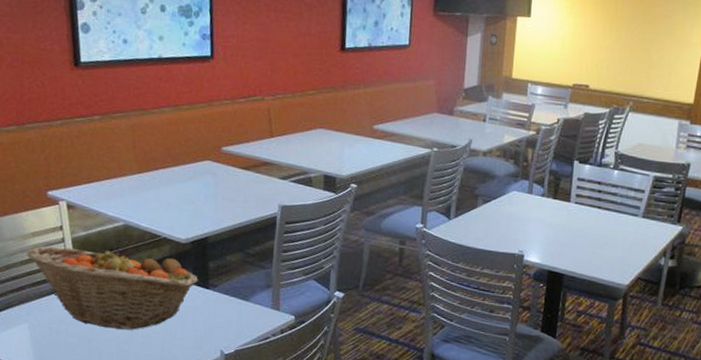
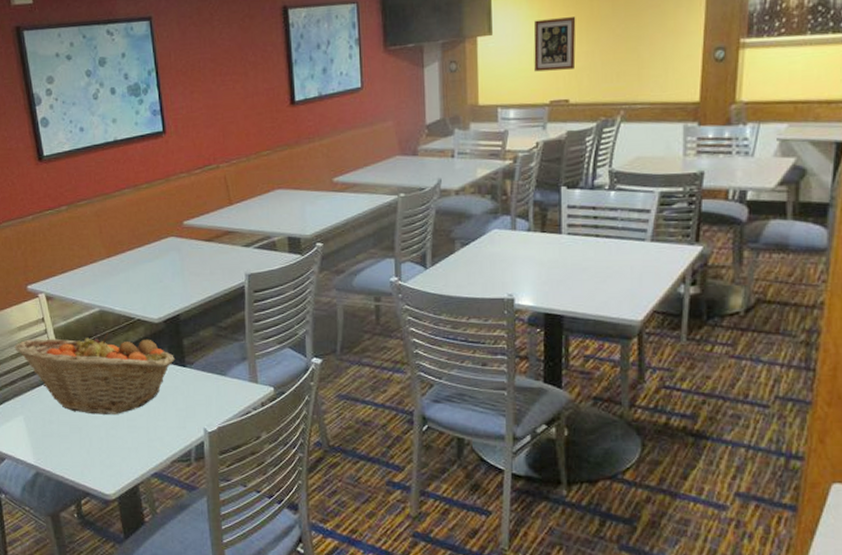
wall art: none [563,11,603,59] -> present [533,17,576,72]

